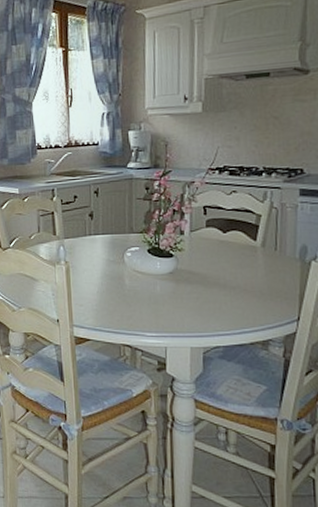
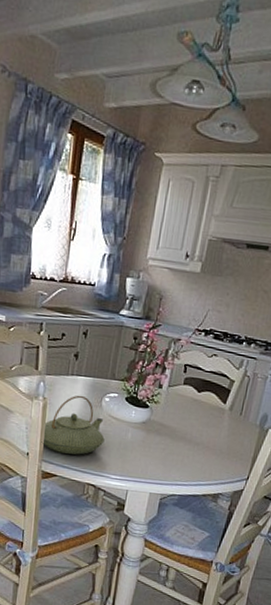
teapot: none [68,254,133,315] -> present [41,395,105,455]

